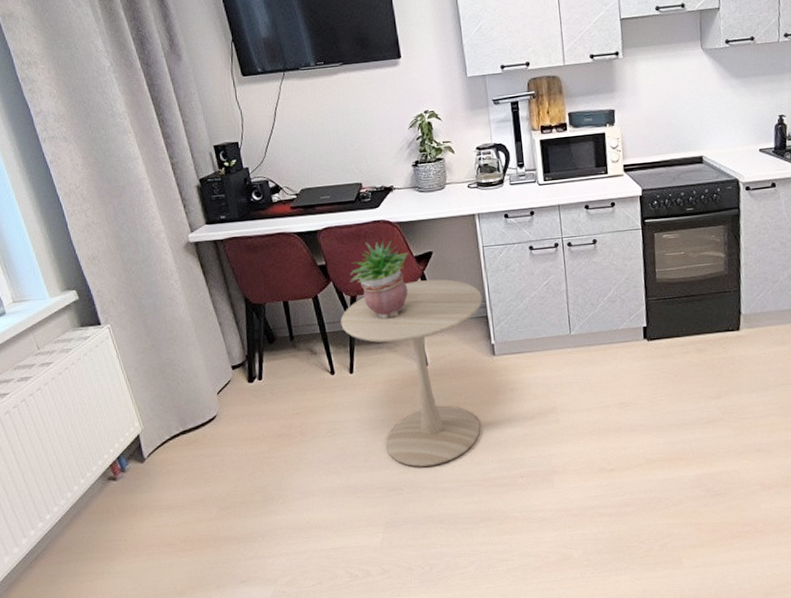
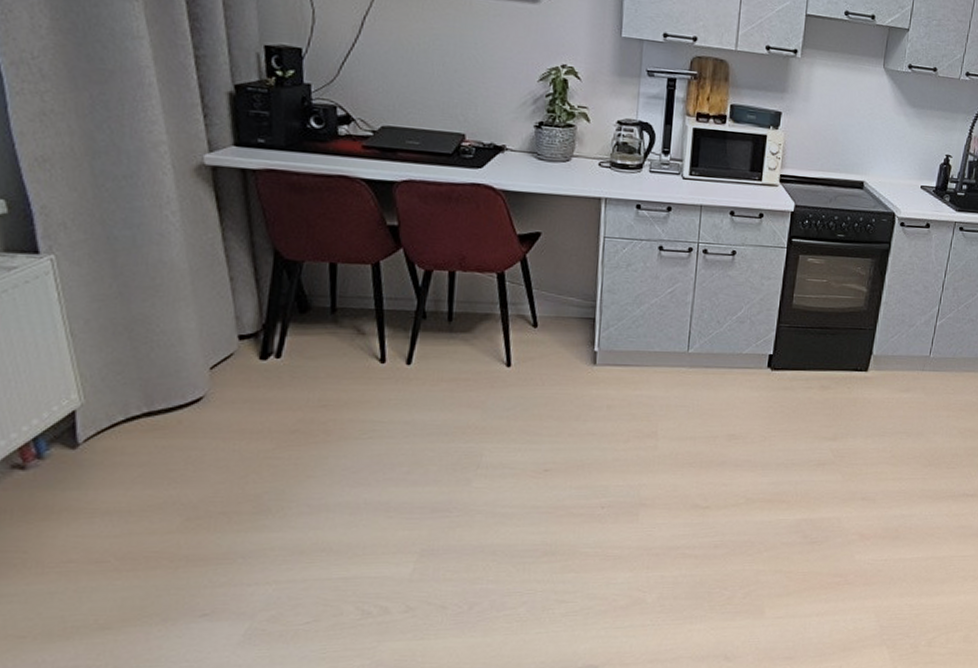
side table: present [340,279,483,467] -> none [405,264,593,486]
potted plant: present [349,240,410,319] -> none [427,207,512,304]

